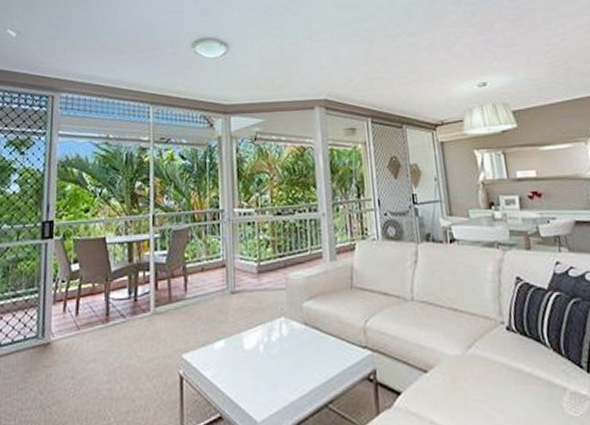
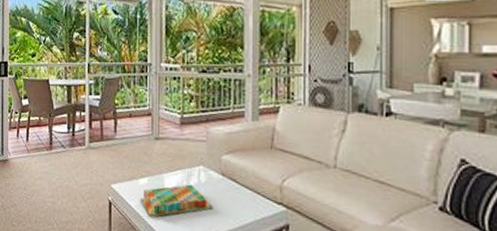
board game: none [216,340,298,387] -> present [140,184,213,217]

